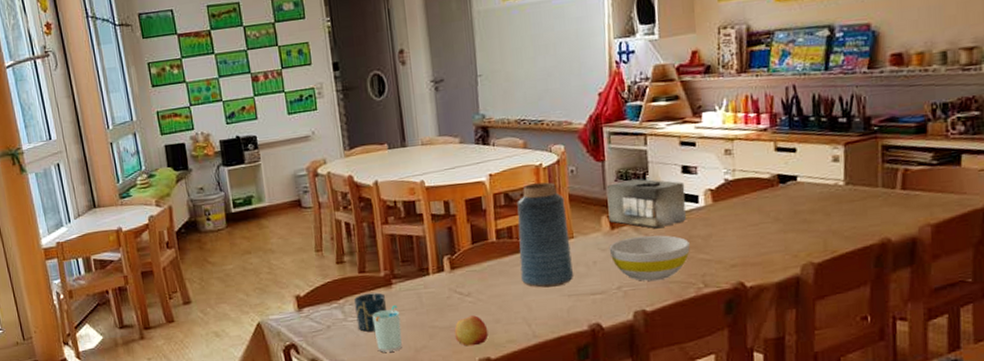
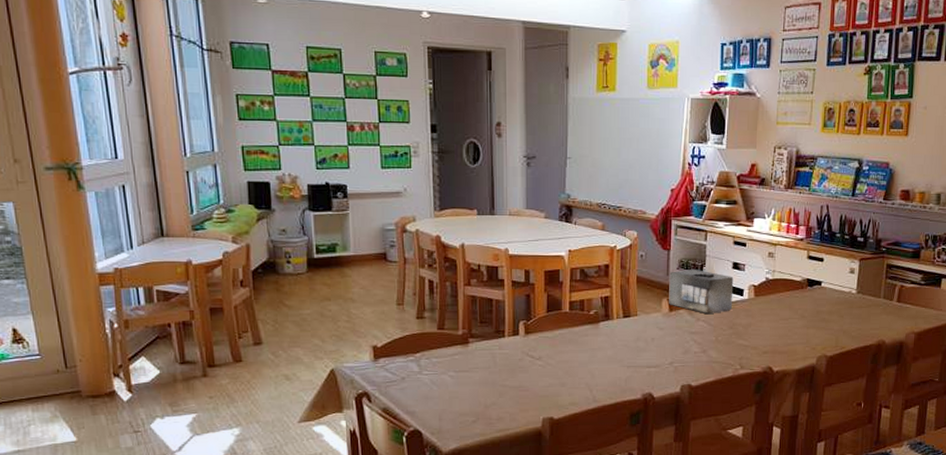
cup: present [354,292,387,332] -> none [431,349,462,386]
cup: present [372,305,402,353] -> none [447,363,474,407]
apple: present [454,315,489,347] -> none [523,378,554,406]
vase: present [517,182,574,288] -> none [588,263,634,358]
bowl: present [609,235,690,281] -> none [666,319,732,359]

